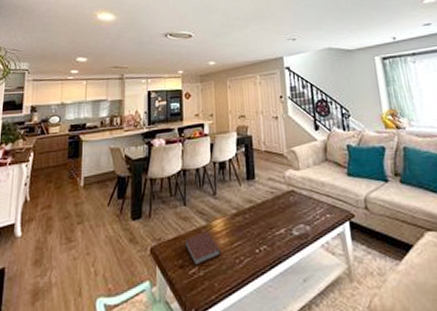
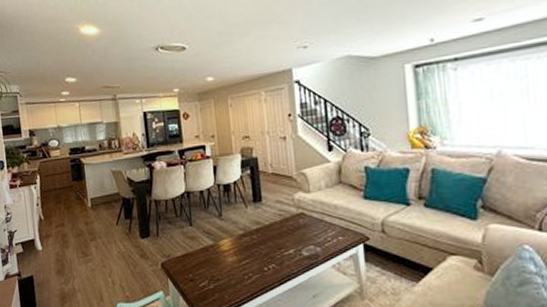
book: present [186,231,221,266] -> none [194,250,229,280]

